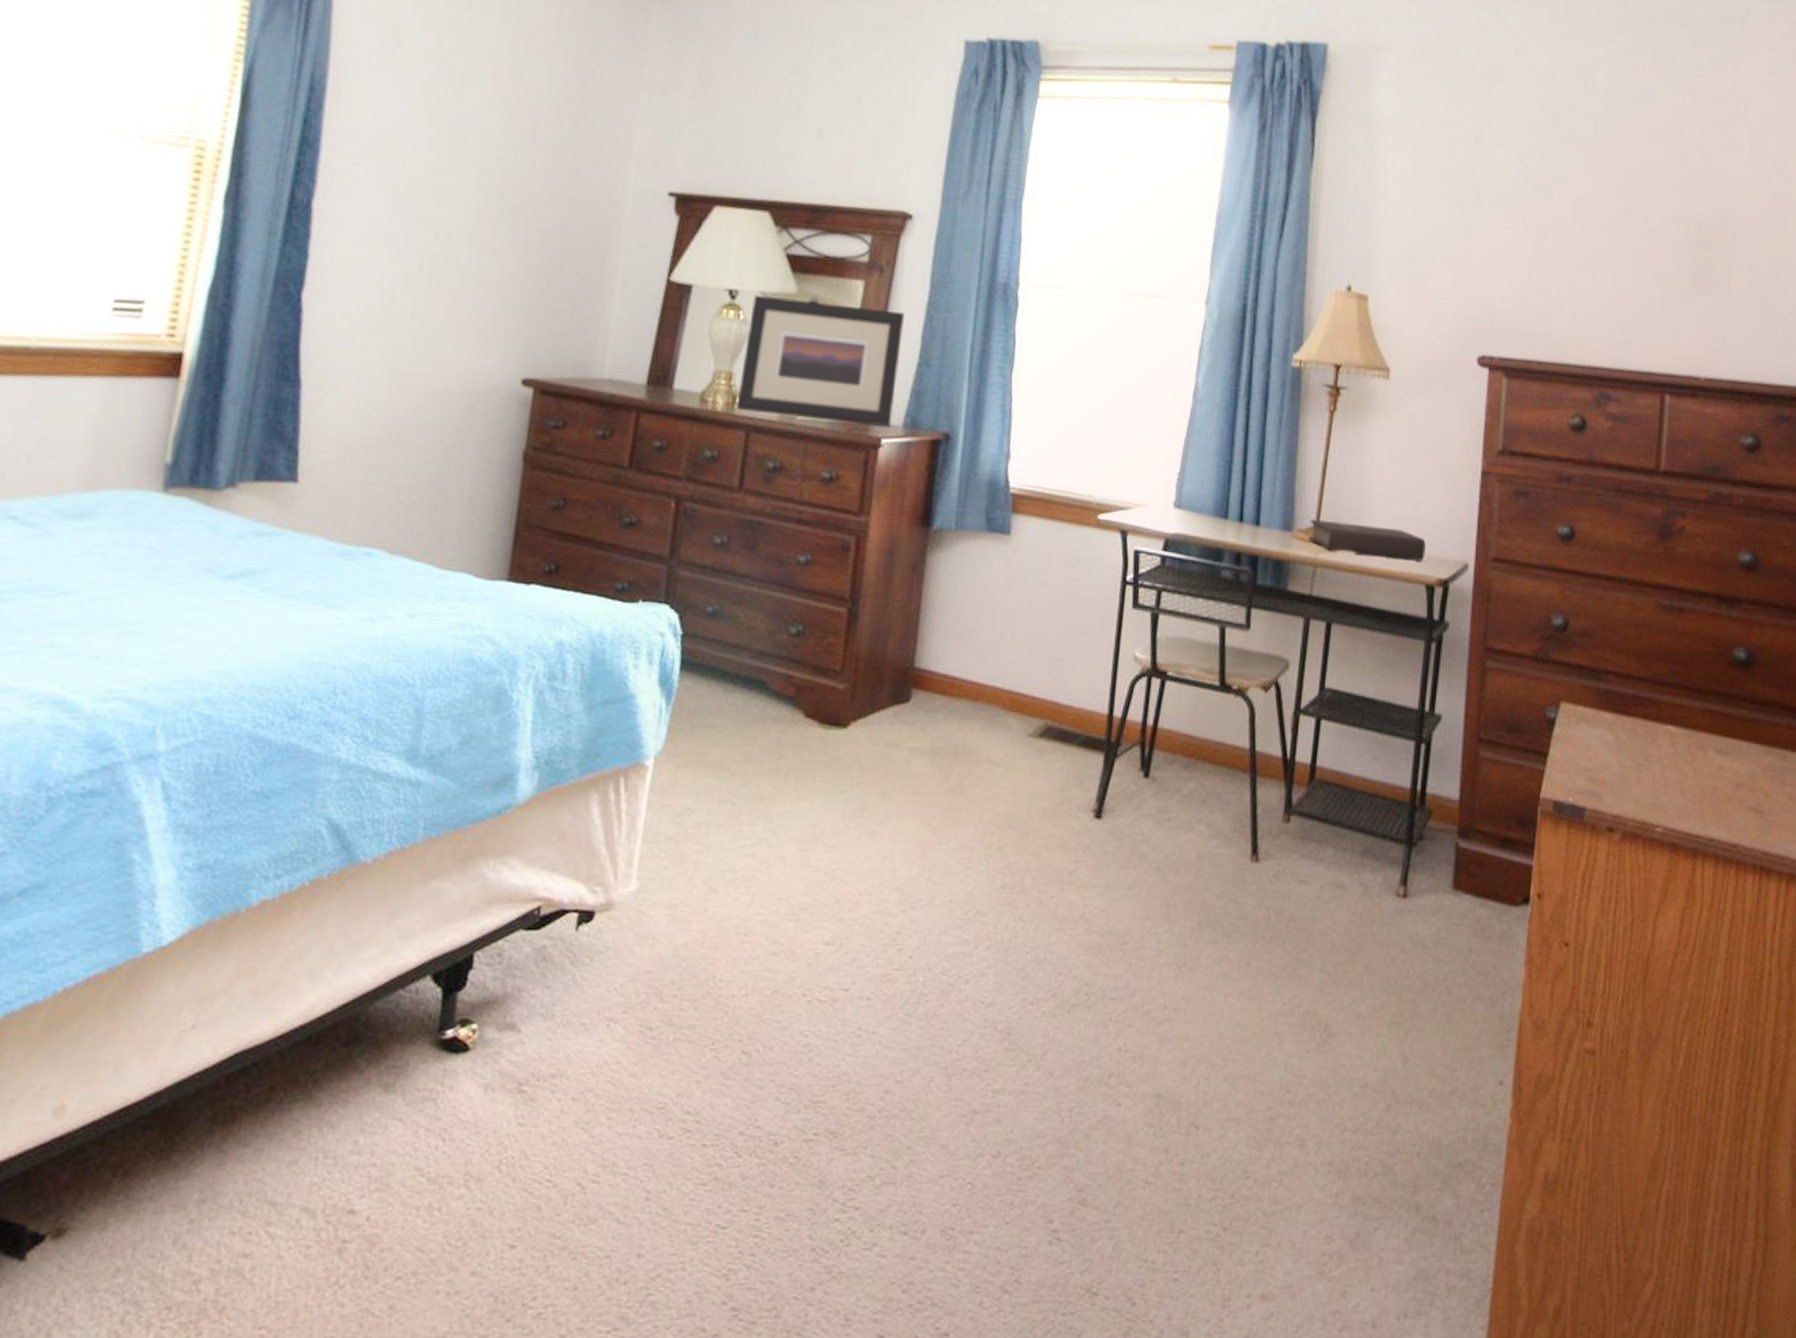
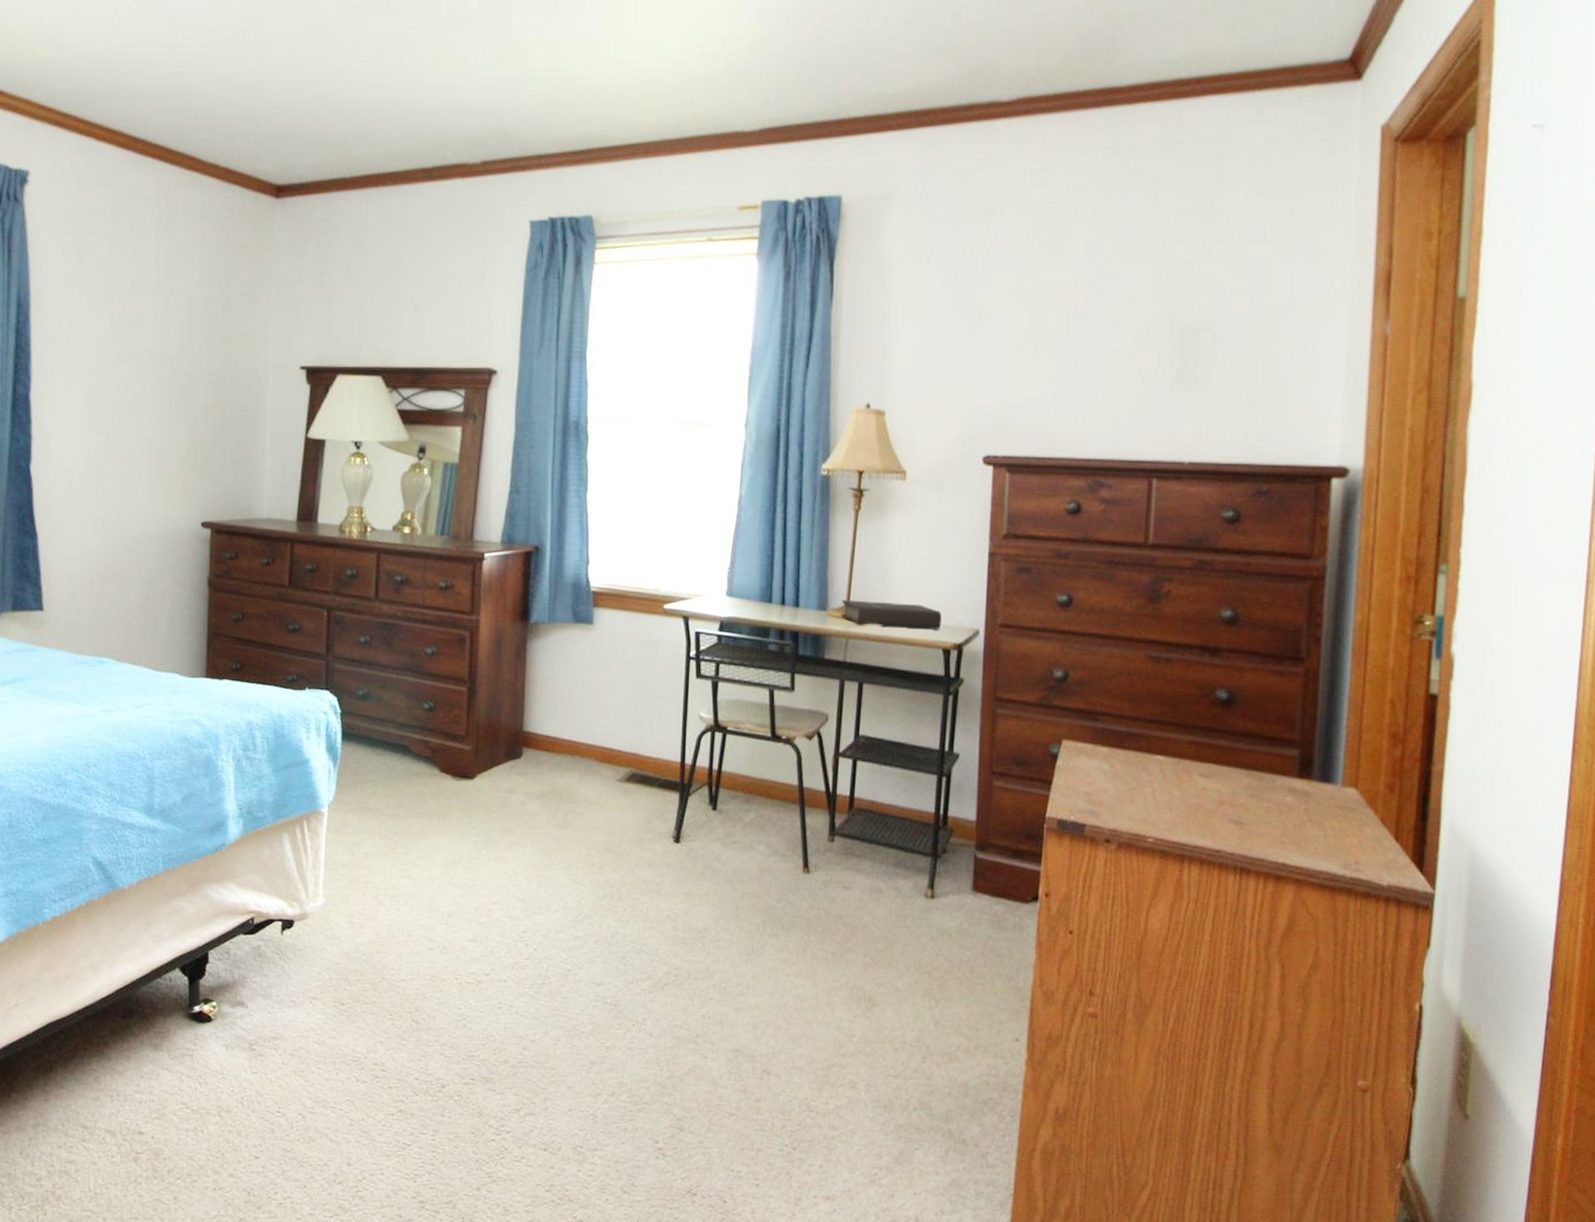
picture frame: present [736,294,904,427] -> none [368,444,496,544]

